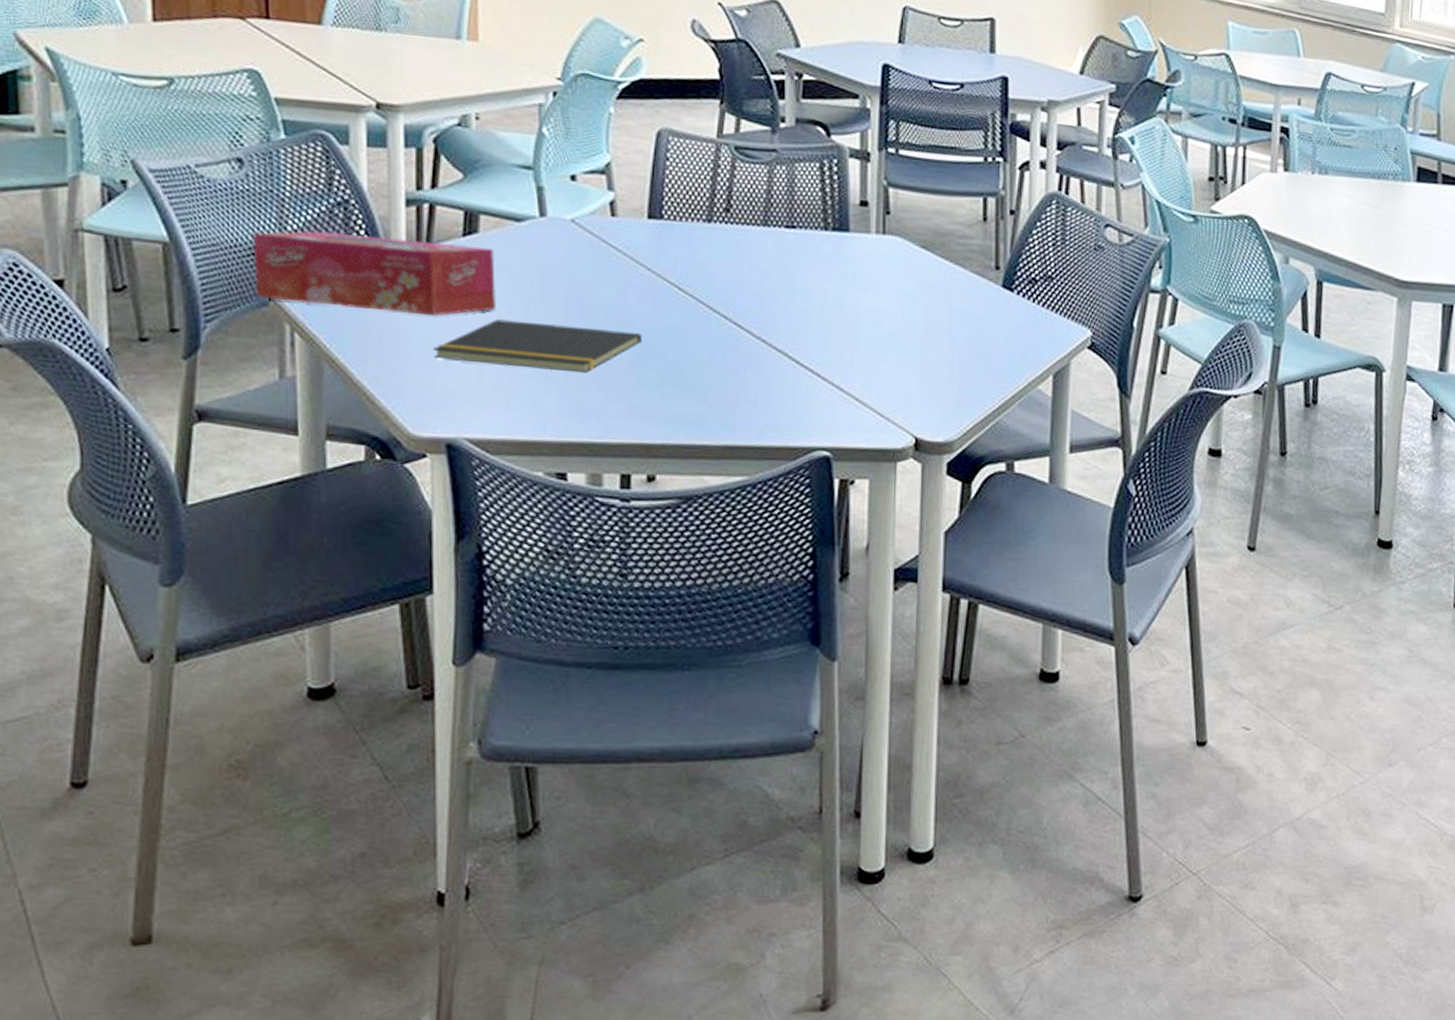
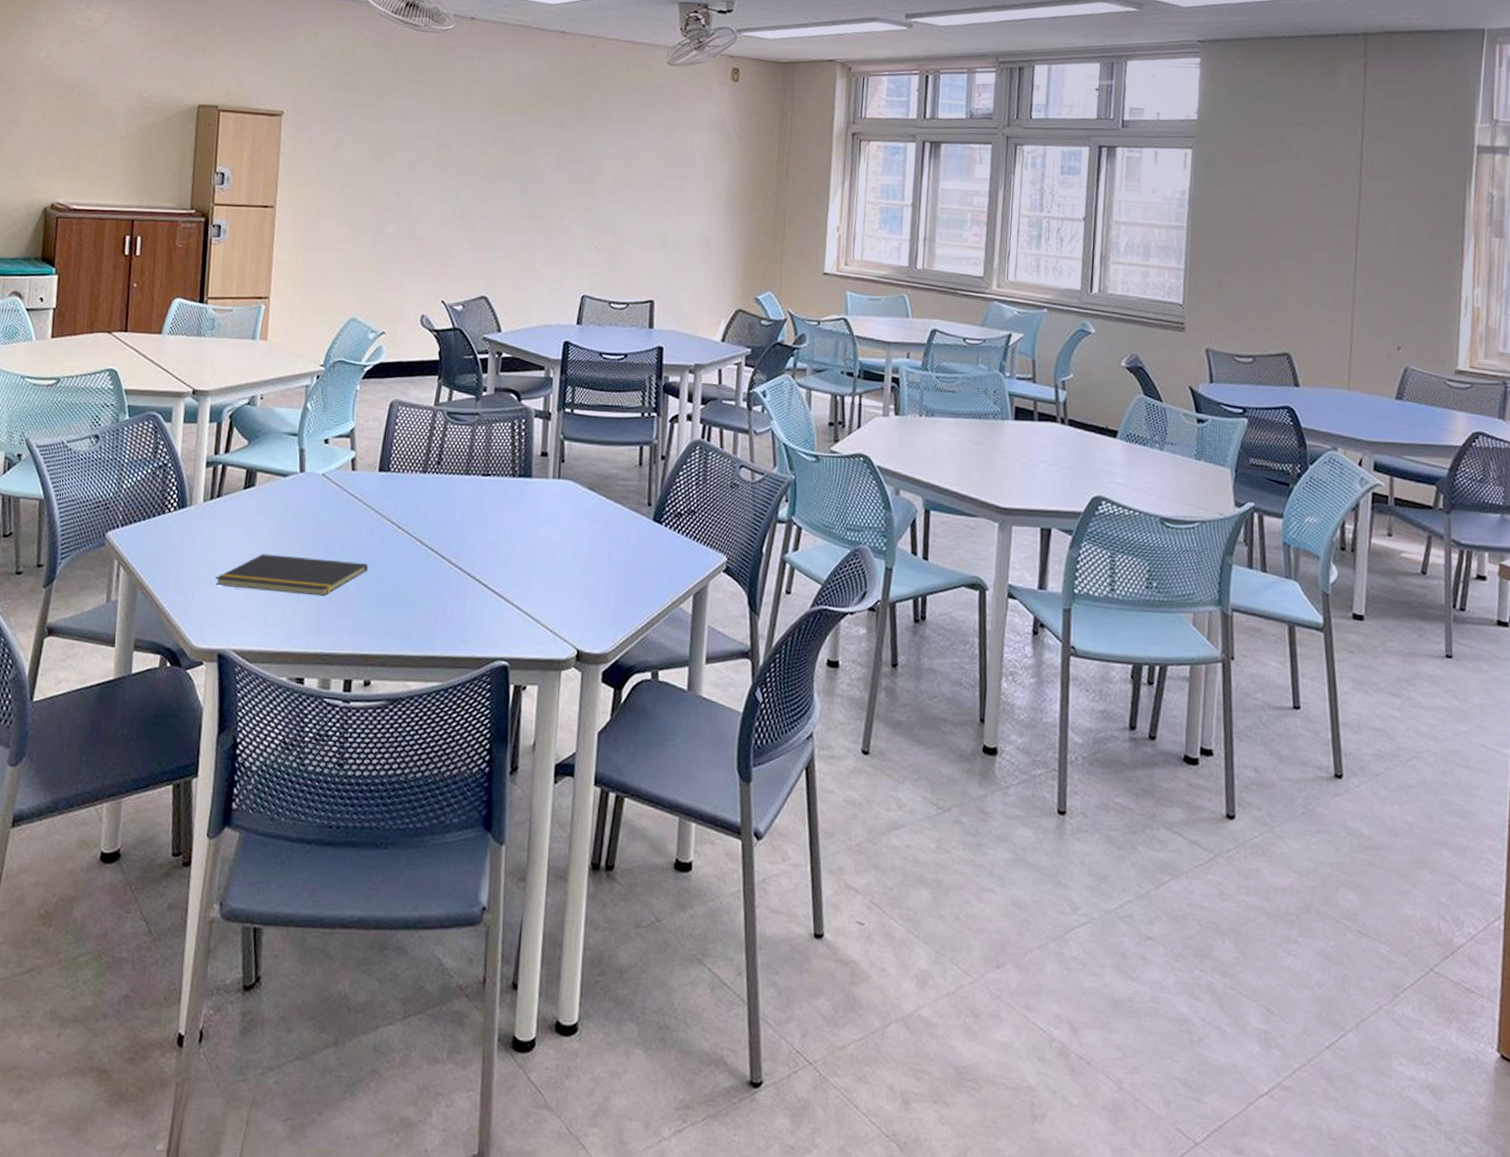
tissue box: present [252,231,497,316] -> none [97,488,266,552]

